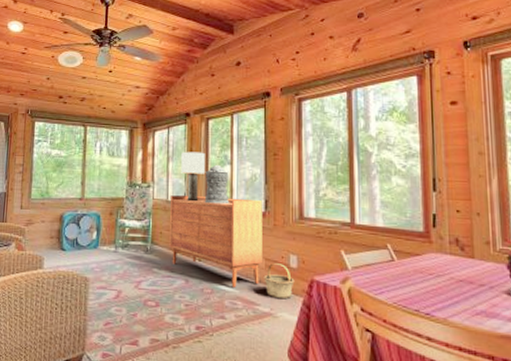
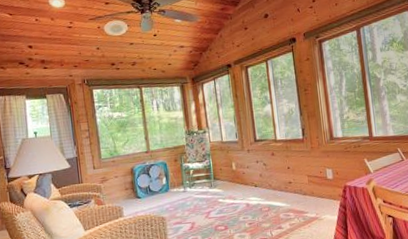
sideboard: present [169,195,263,288] -> none [225,129,306,203]
lamp: present [181,151,205,202] -> none [228,96,250,140]
incense holder: present [204,165,230,204] -> none [250,106,274,139]
basket: present [263,263,295,299] -> none [308,177,332,205]

